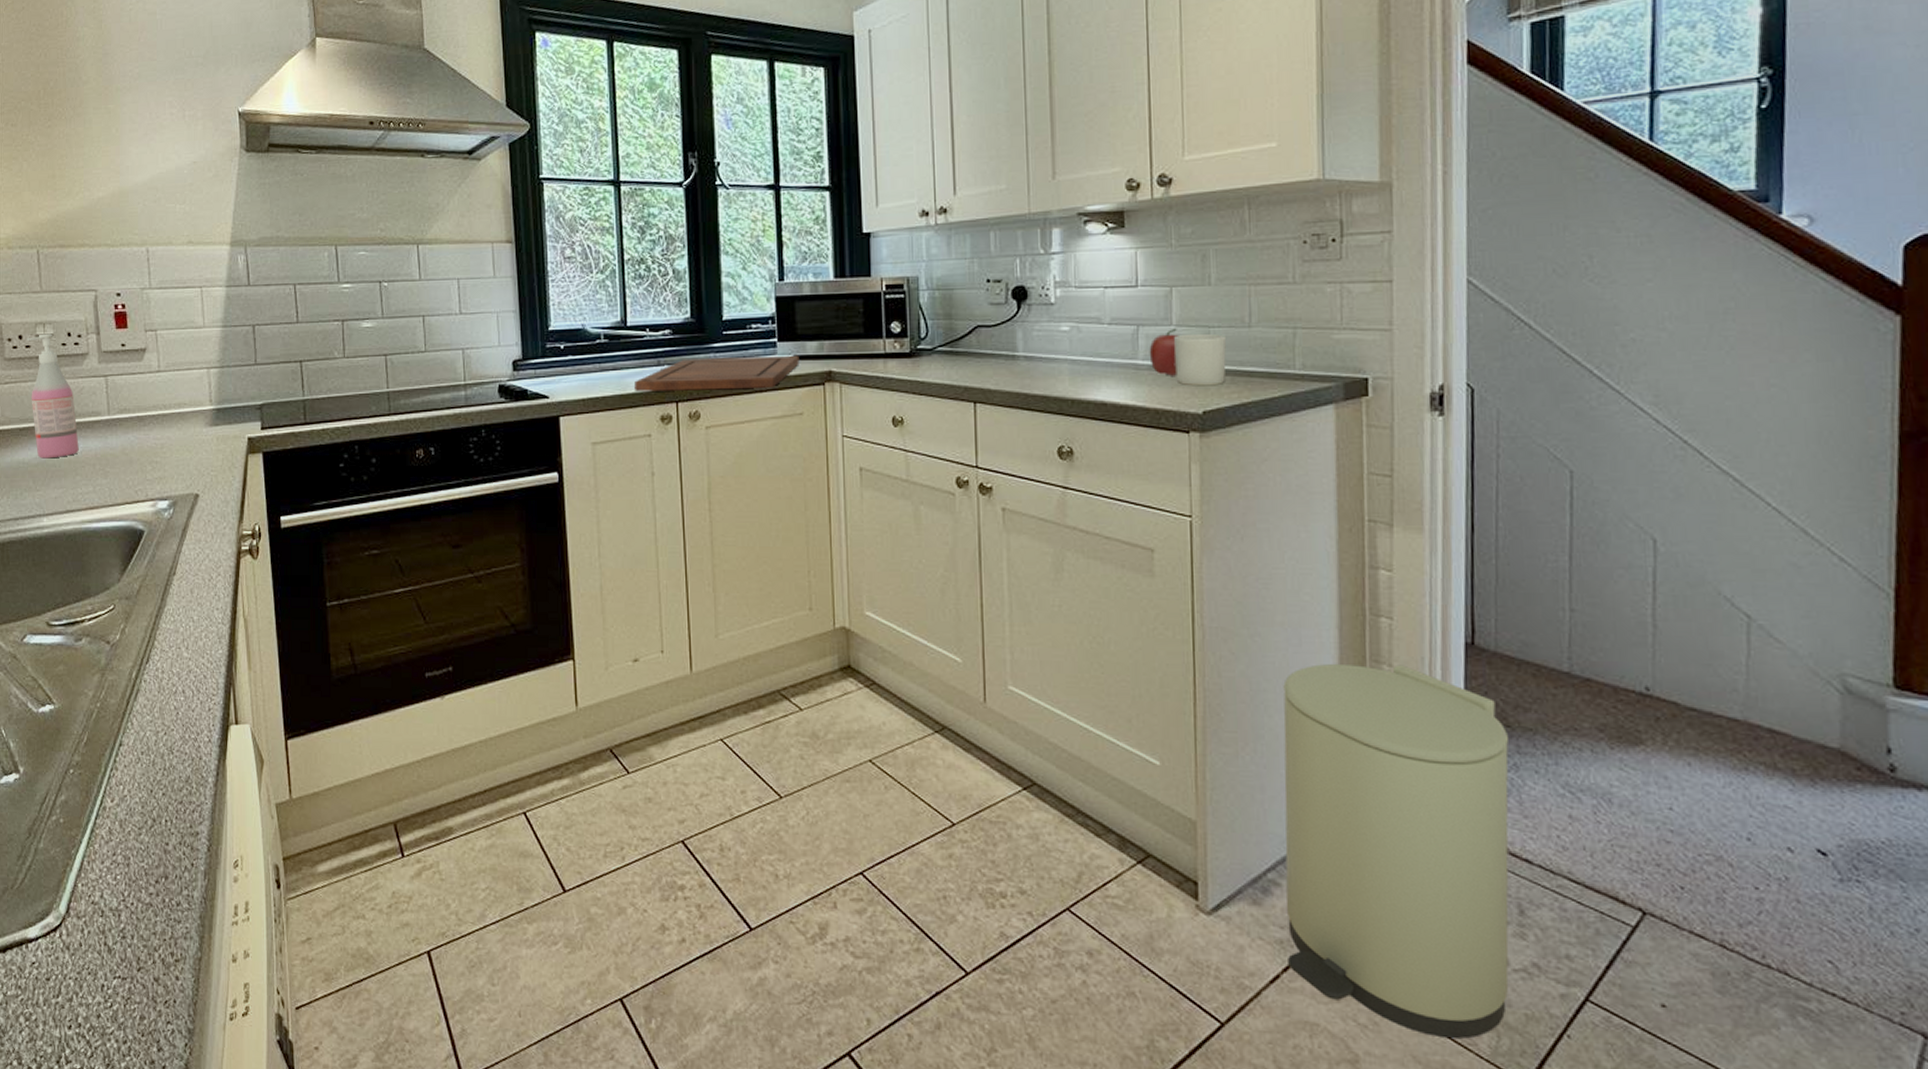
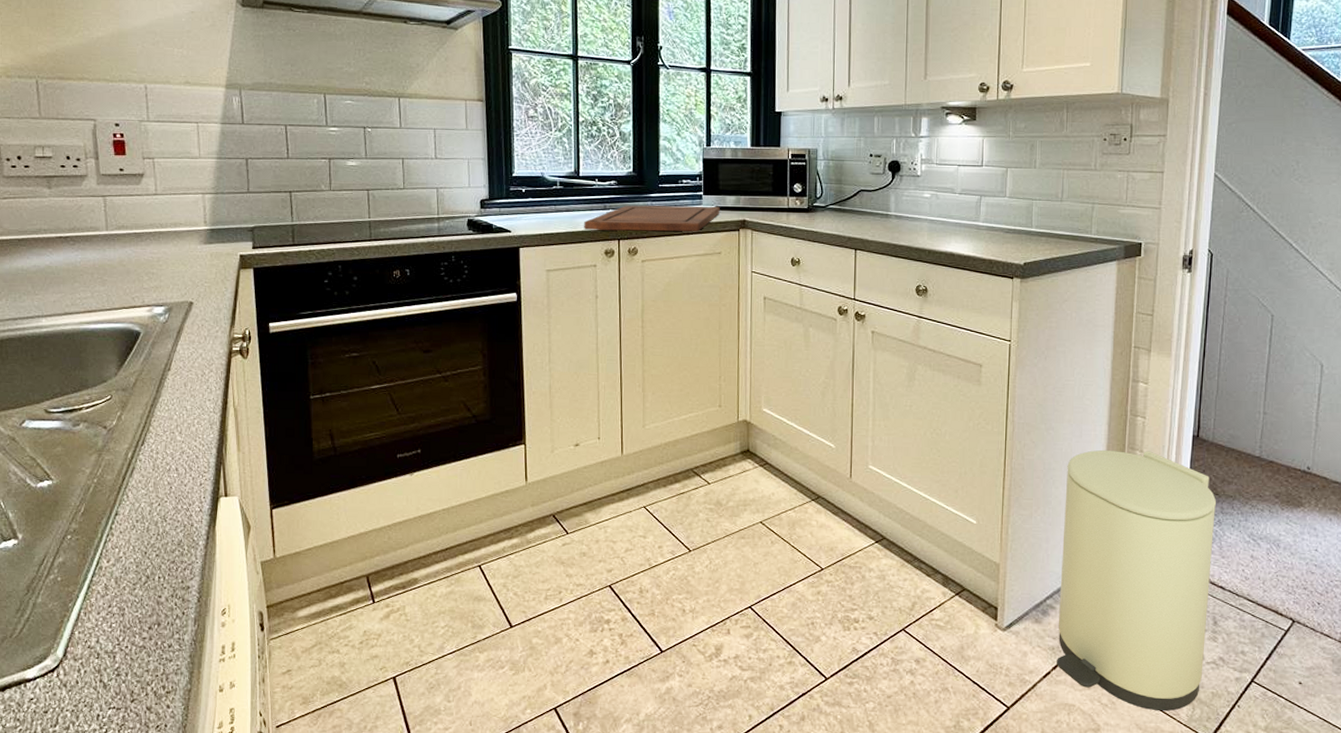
soap dispenser: present [27,333,79,459] -> none [26,156,77,267]
fruit: present [1149,328,1179,376] -> none [988,199,1010,235]
mug: present [1174,333,1227,387] -> none [1006,204,1045,244]

